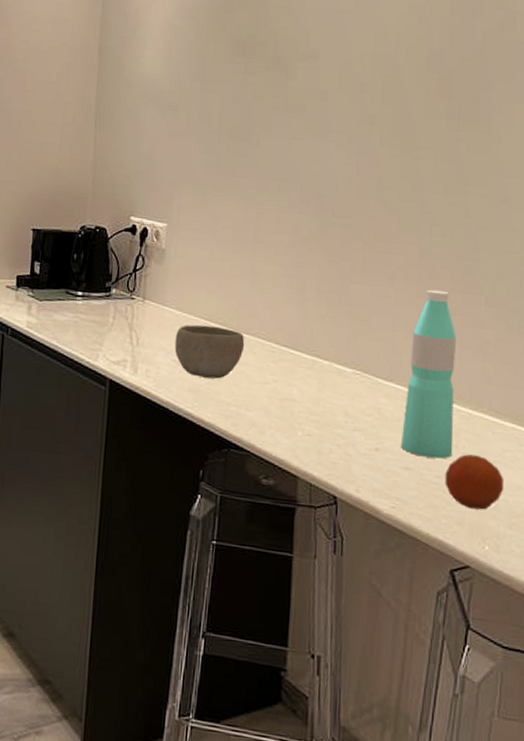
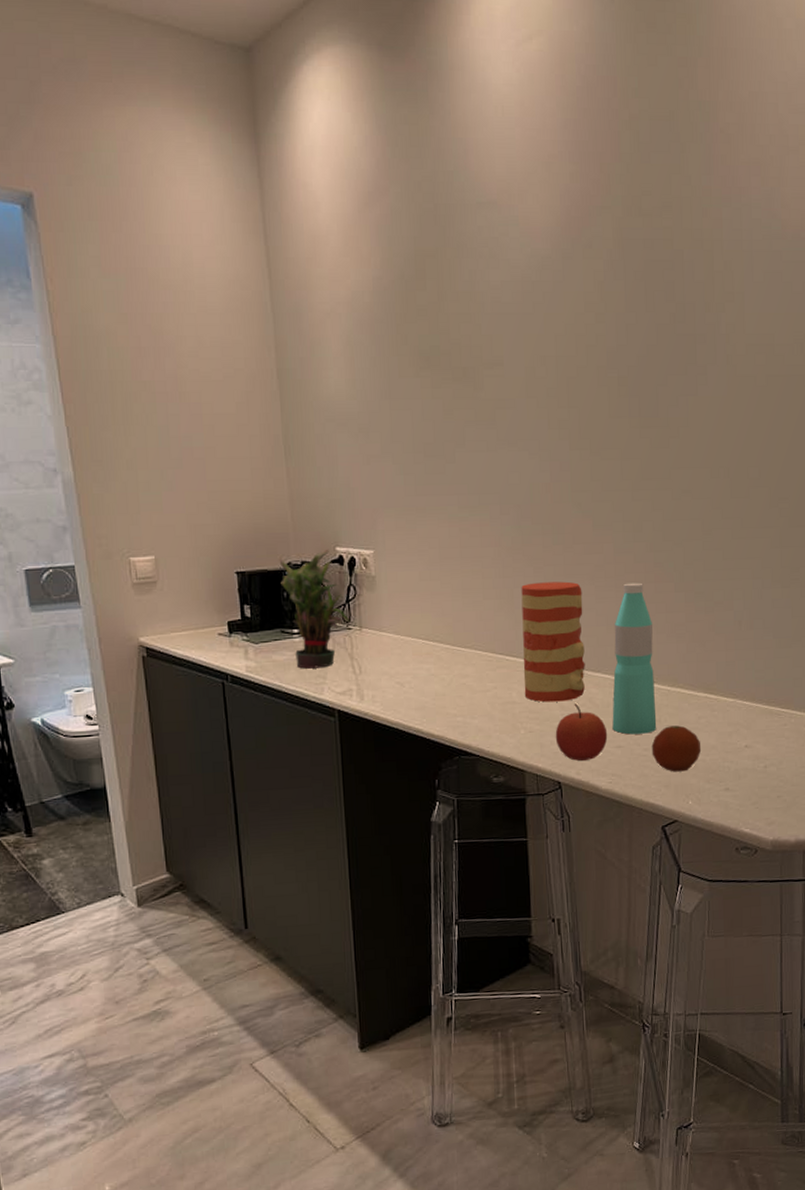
potted plant: none [72,217,136,334] -> present [279,549,352,669]
bowl: present [174,325,245,379] -> none [396,644,463,695]
vase: none [306,276,380,408] -> present [521,581,585,702]
apple: none [335,412,395,478] -> present [555,703,608,761]

